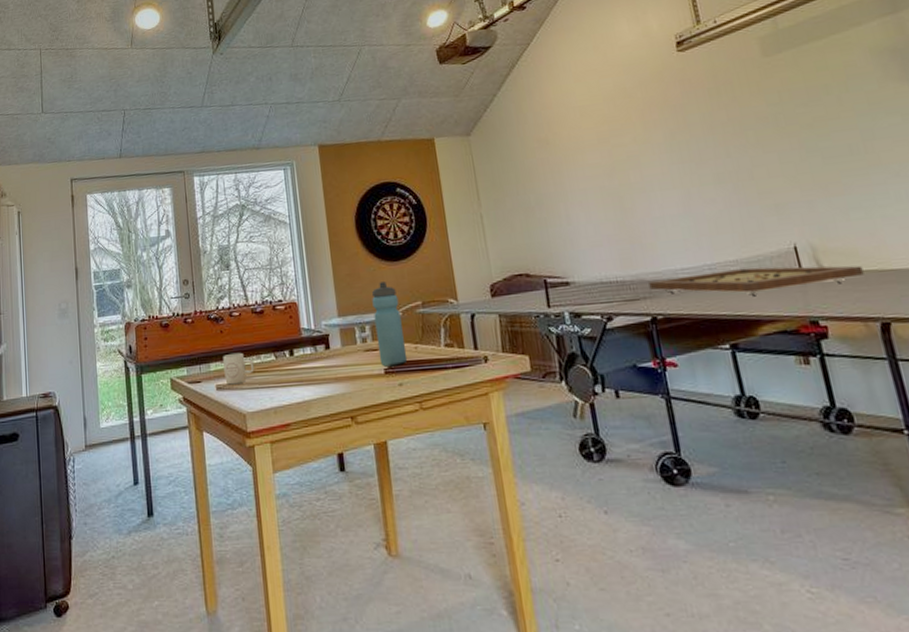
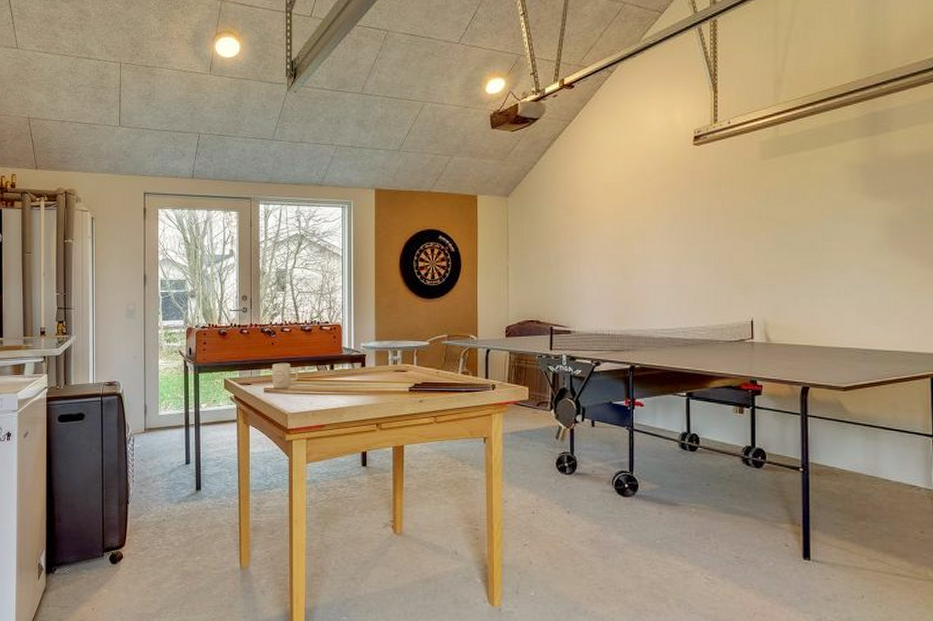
water bottle: present [371,281,408,368] -> none [406,315,430,387]
gameboard: present [648,265,864,295] -> none [634,334,799,356]

